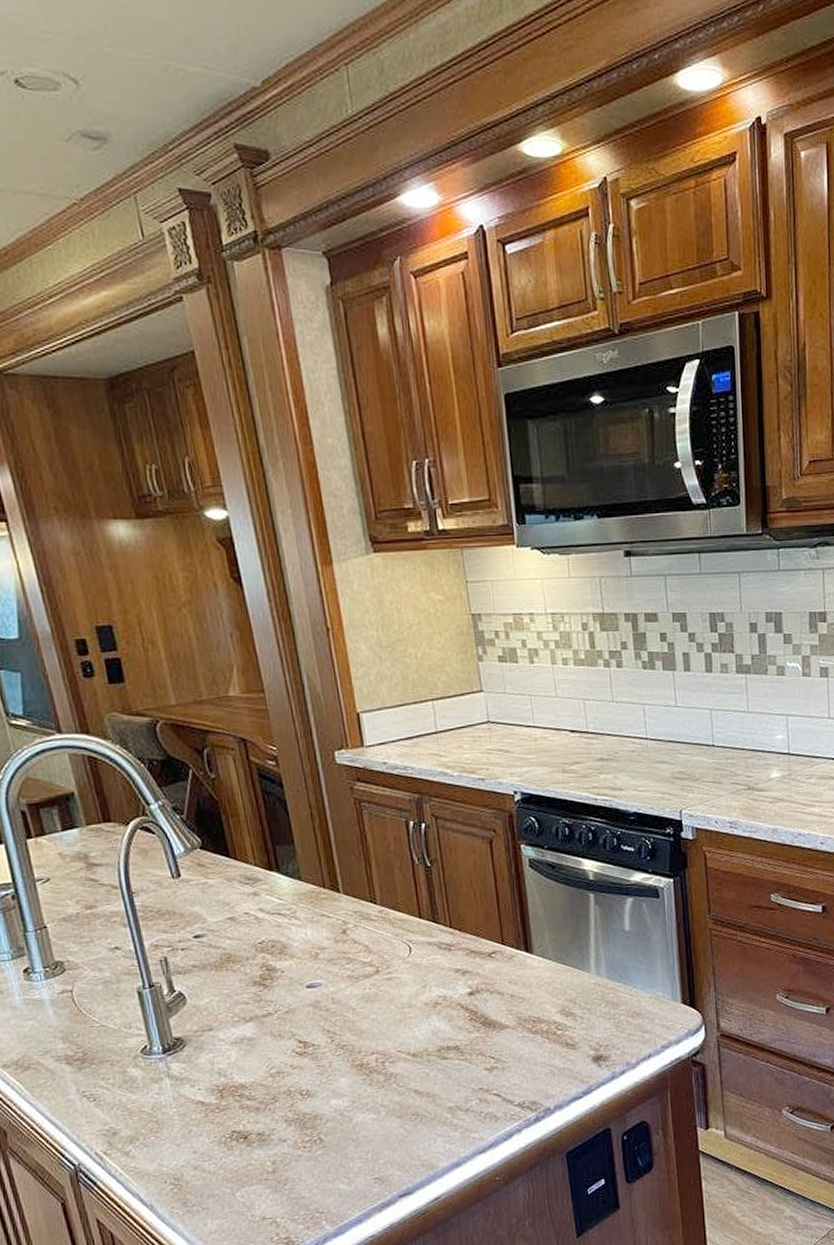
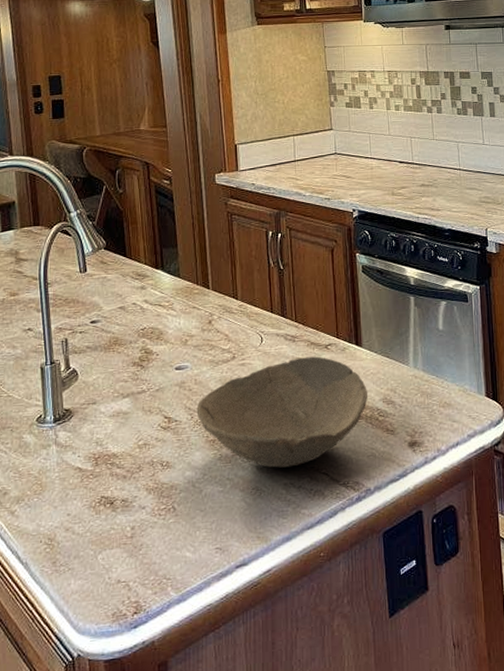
bowl: none [337,966,543,1091] -> present [196,356,369,468]

